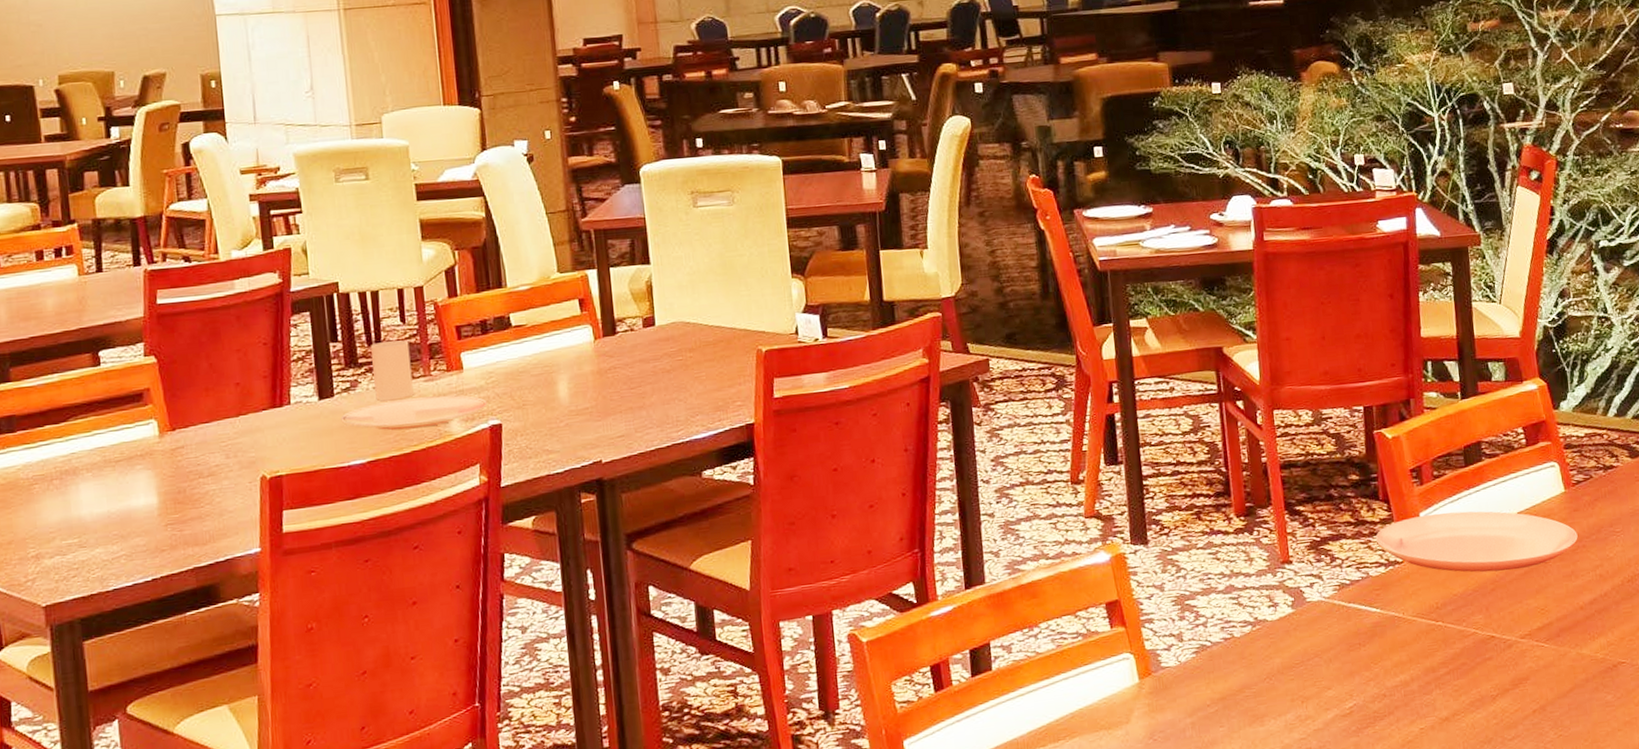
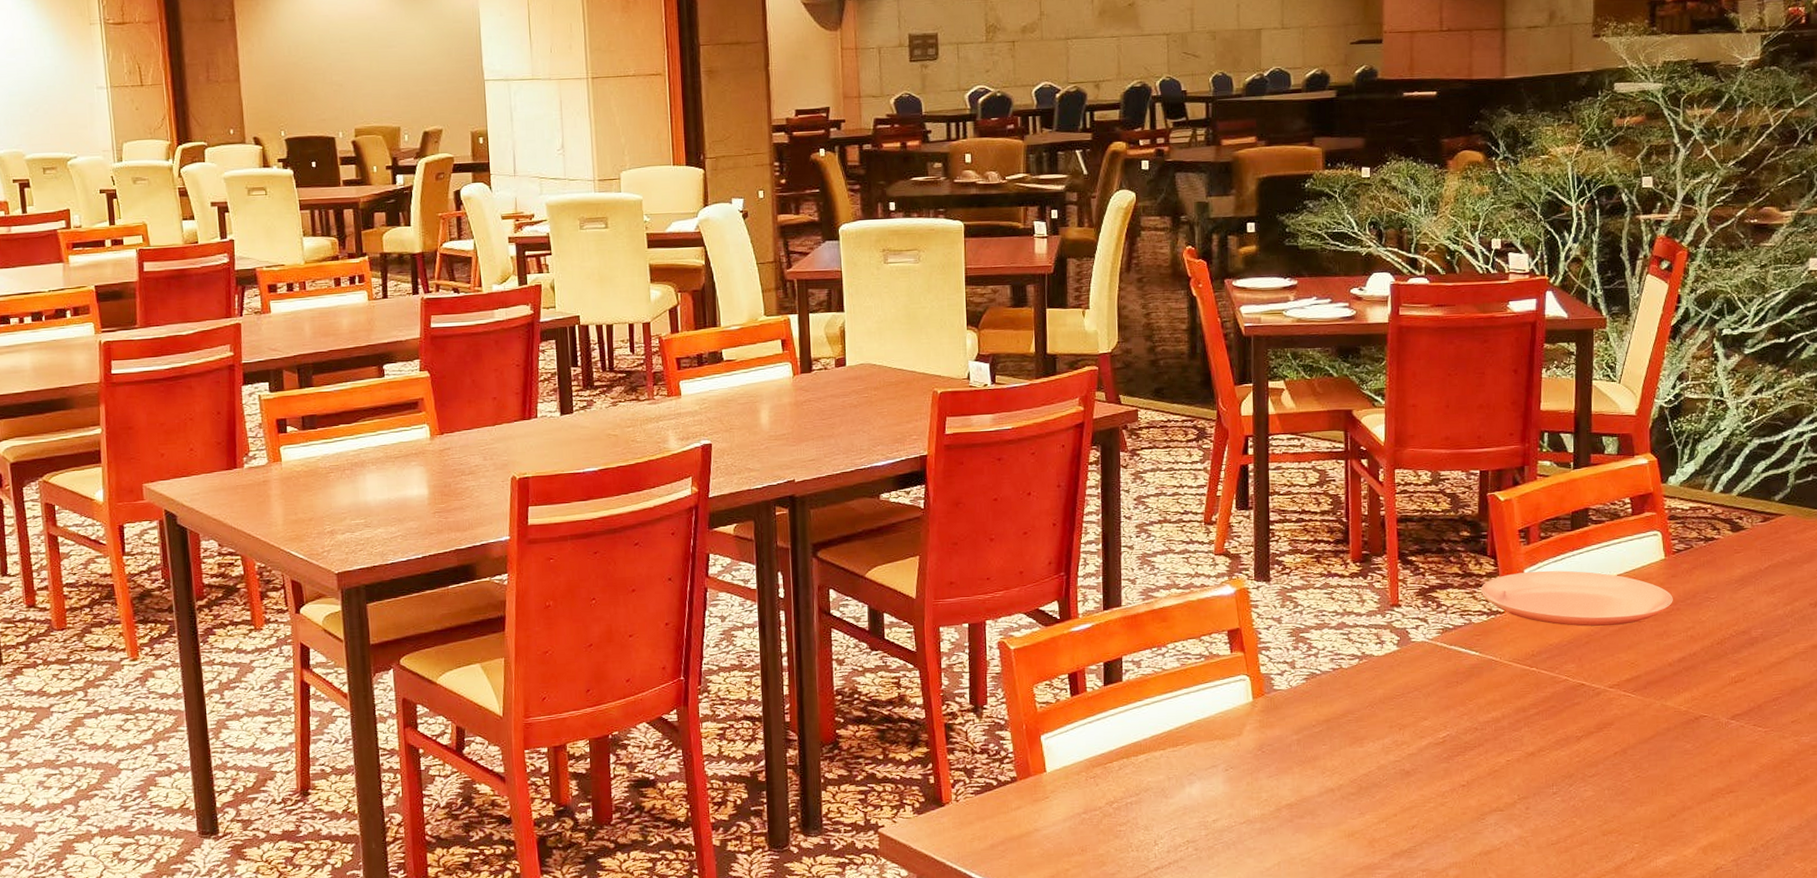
plate: present [341,395,488,430] -> none [578,417,700,445]
cup: present [371,340,414,402] -> none [604,368,639,419]

